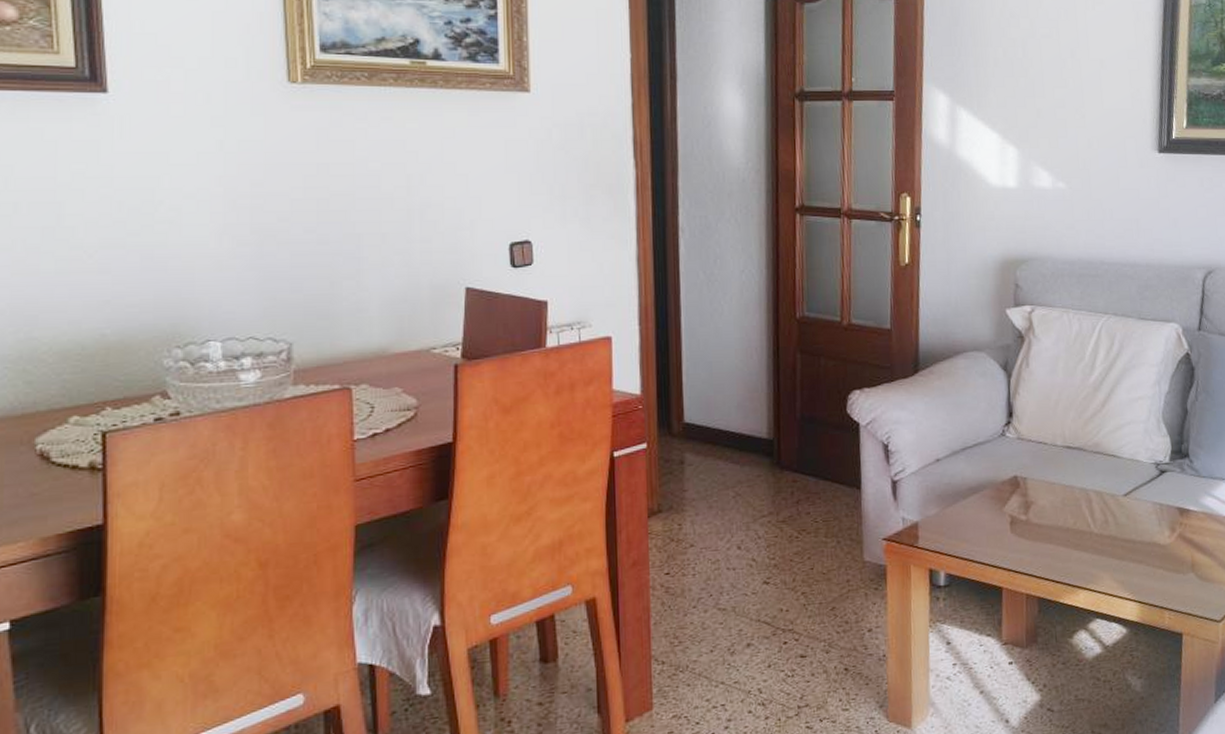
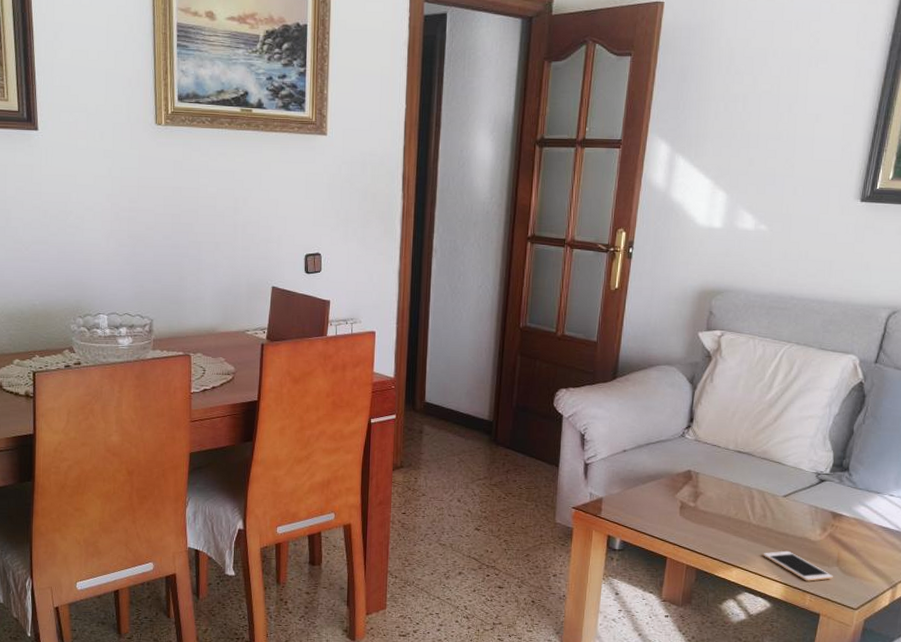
cell phone: none [1110,560,1190,595] -> present [763,550,833,581]

